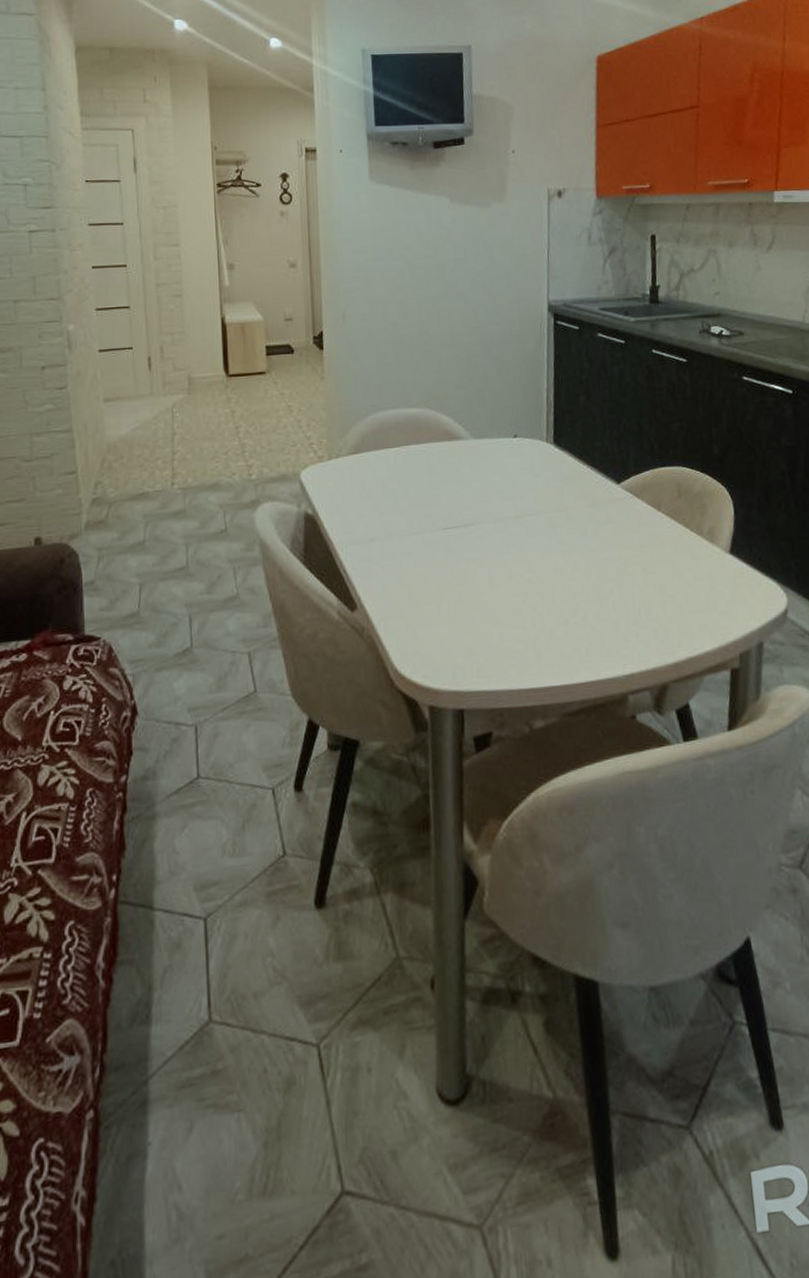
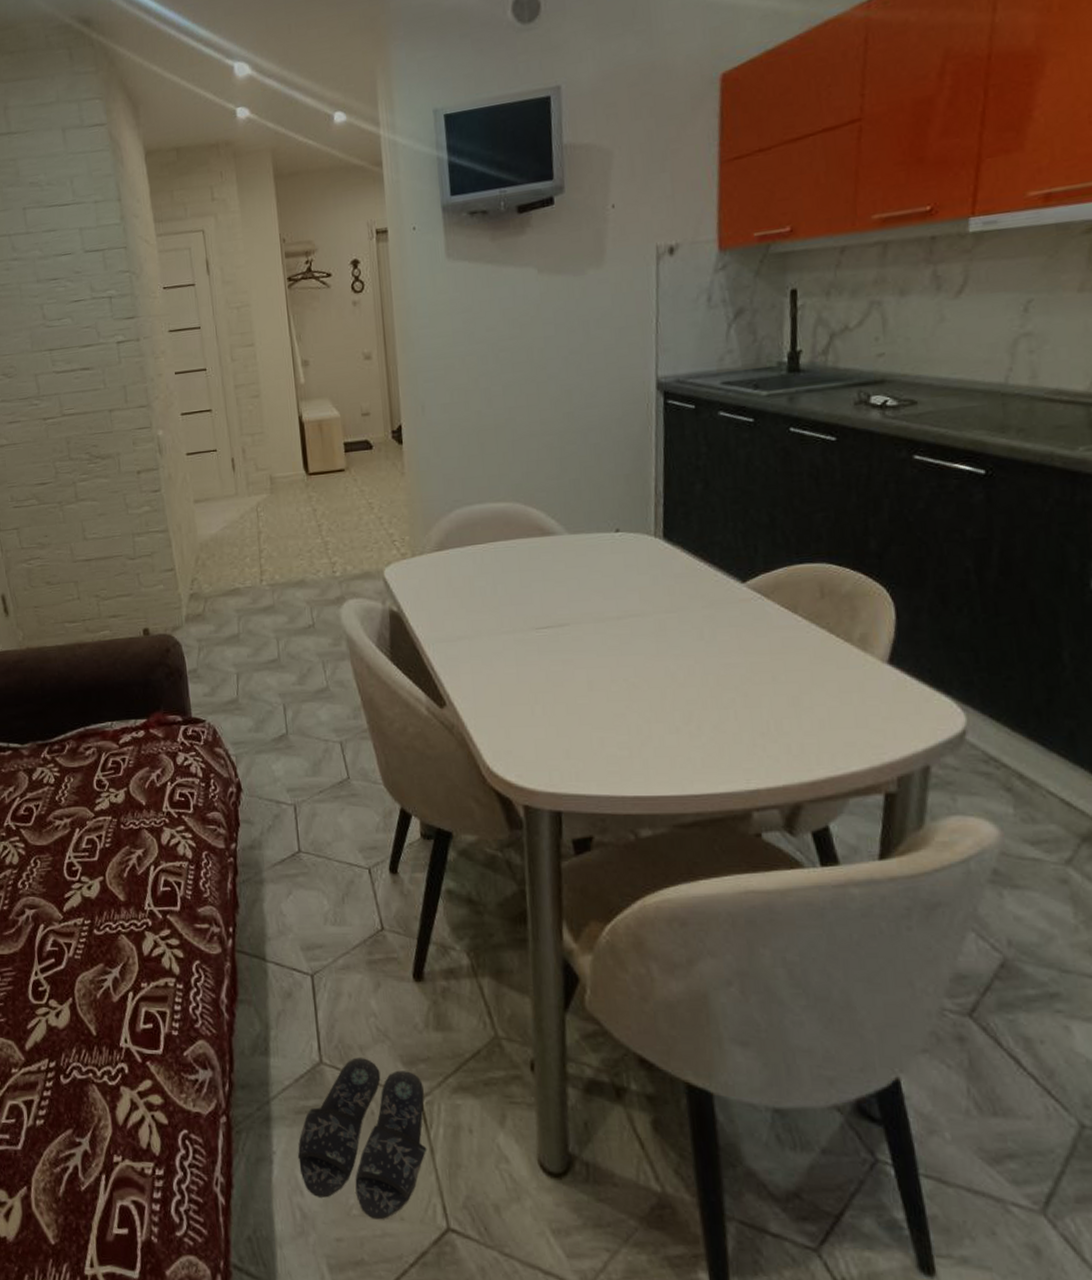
slippers: none [178,1006,323,1201] -> present [298,1057,427,1220]

